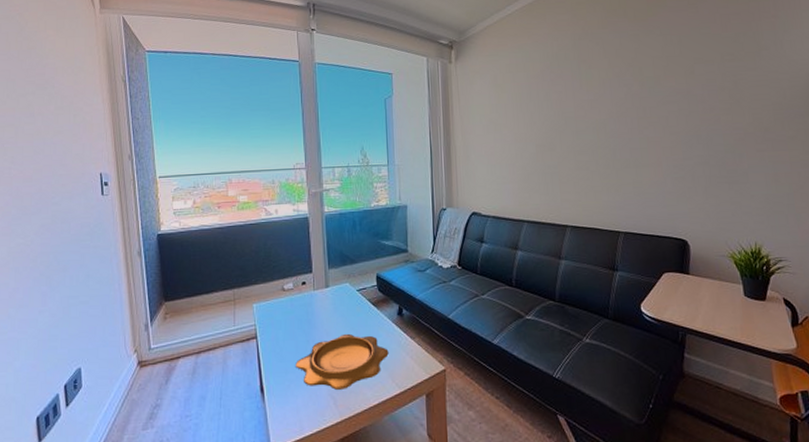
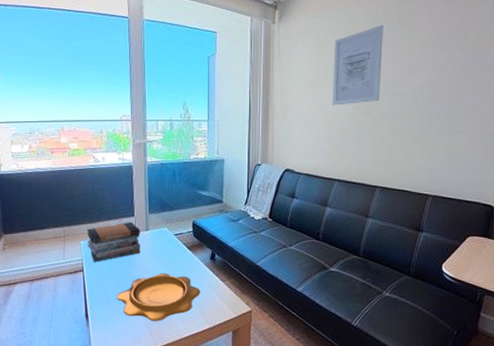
book stack: none [259,279,320,327] -> present [86,221,141,262]
wall art: none [513,62,563,144] -> present [331,25,383,106]

